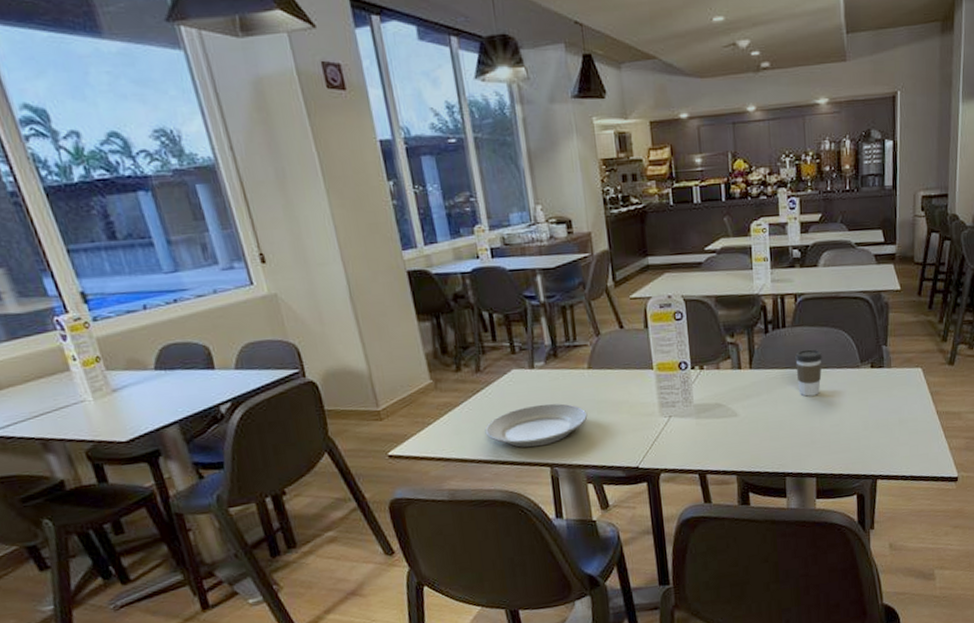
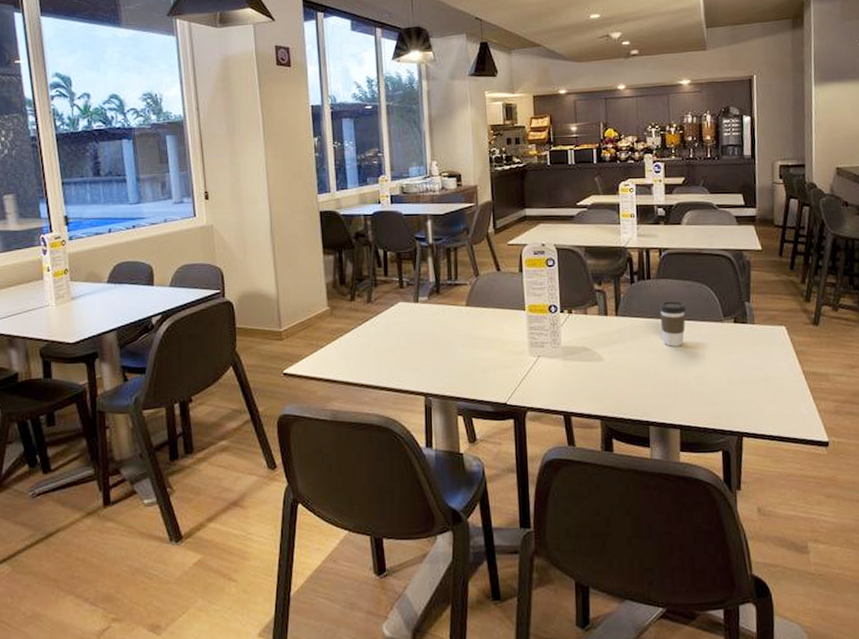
plate: present [484,403,588,448] -> none [369,335,463,376]

